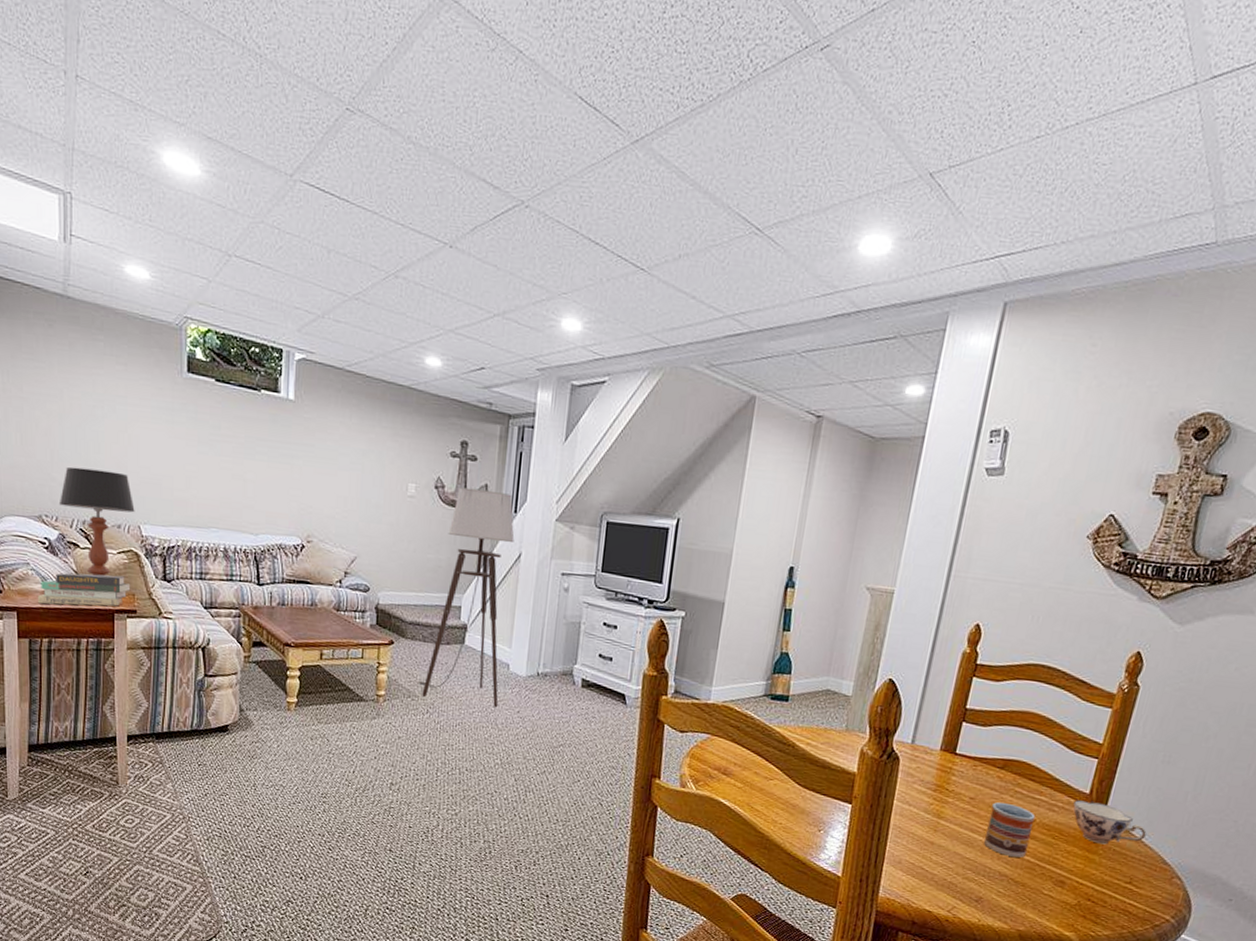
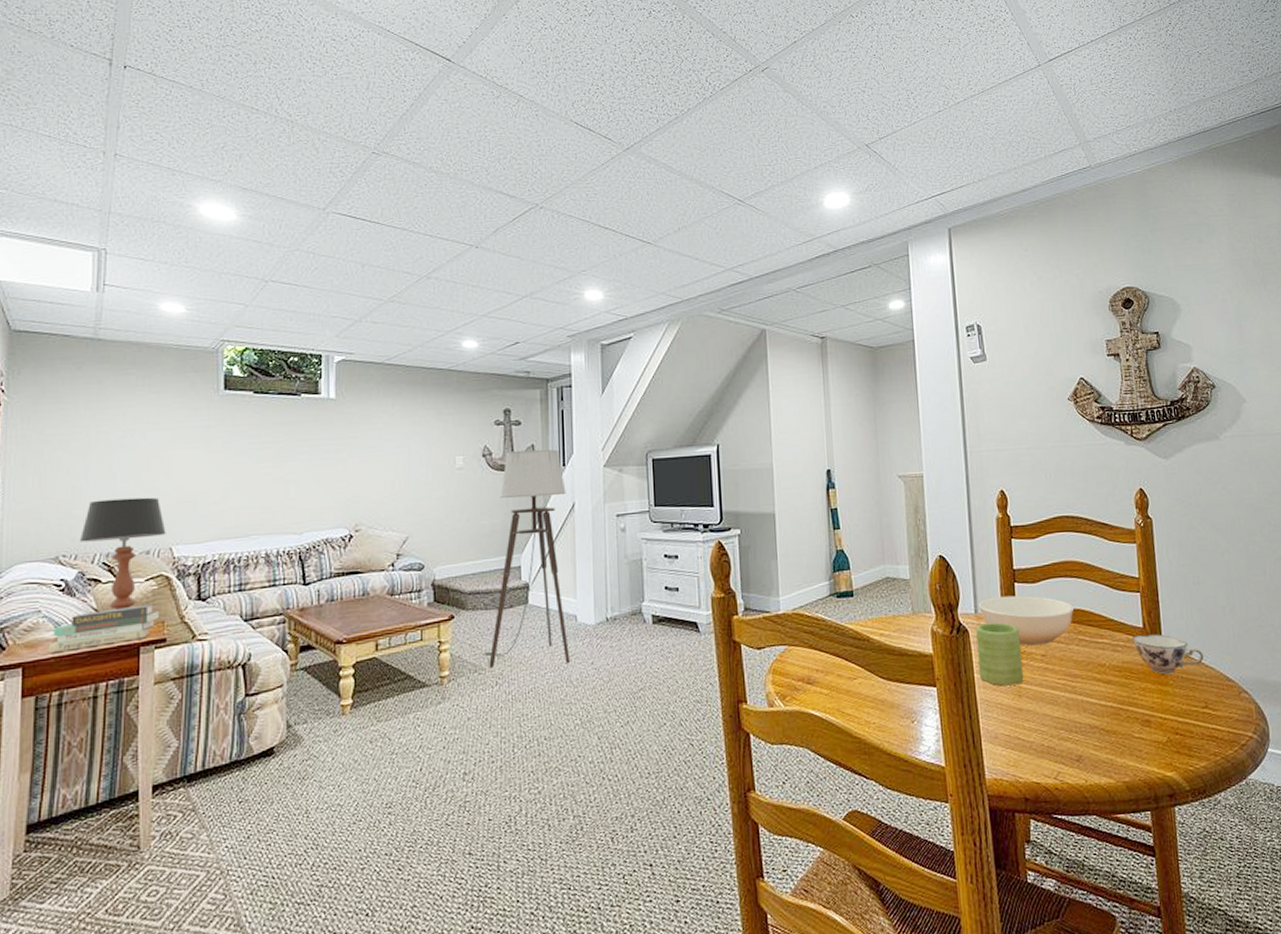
mug: none [898,755,955,820] -> present [976,622,1024,686]
bowl: none [917,731,1021,789] -> present [979,595,1075,646]
cup: present [983,802,1036,858] -> none [1063,653,1108,706]

